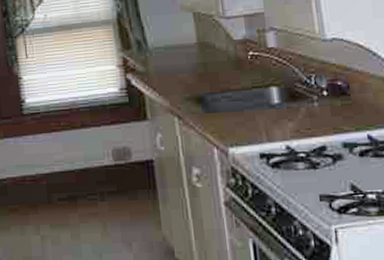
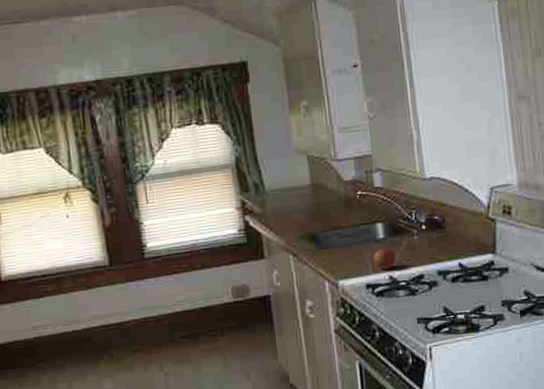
apple: none [268,114,294,138] -> present [374,247,397,270]

